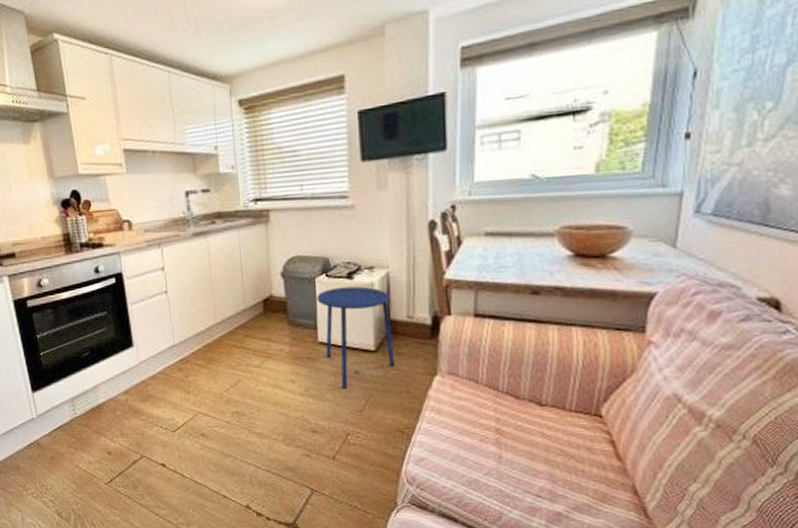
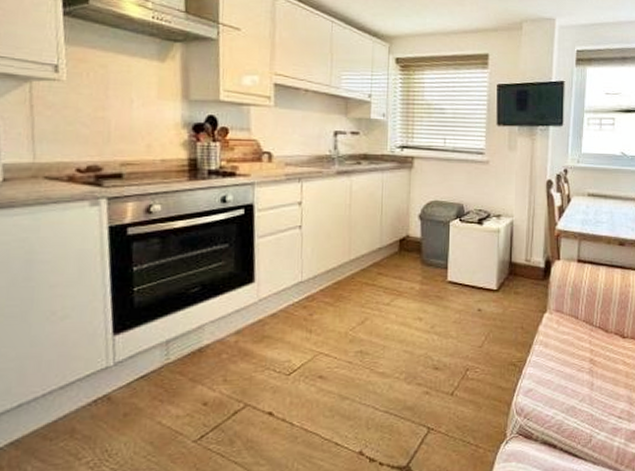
side table: present [316,286,396,388] -> none [449,231,513,325]

